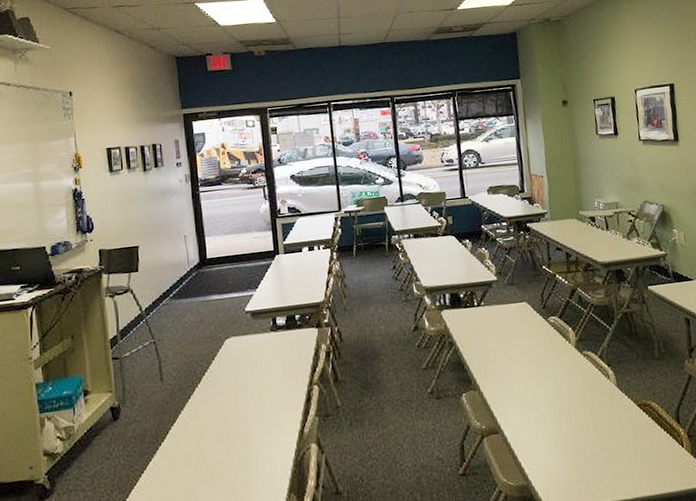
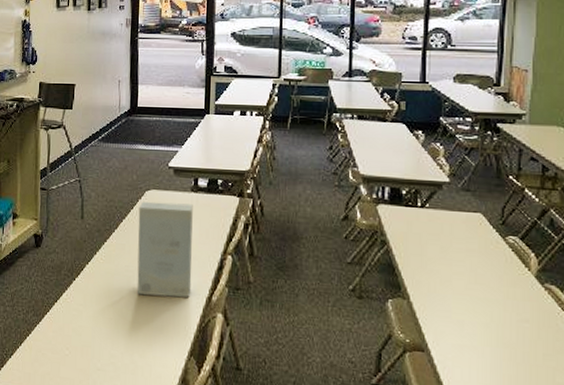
book: none [220,343,283,445] -> present [137,201,193,298]

